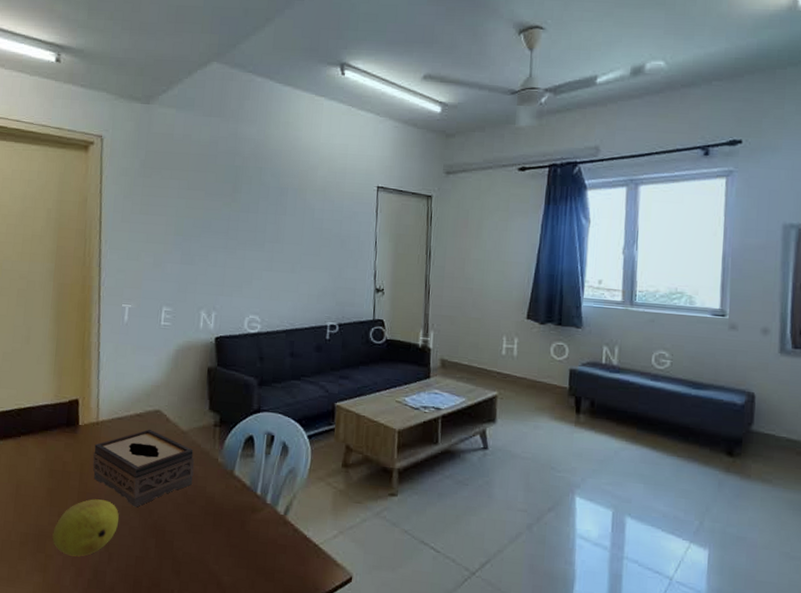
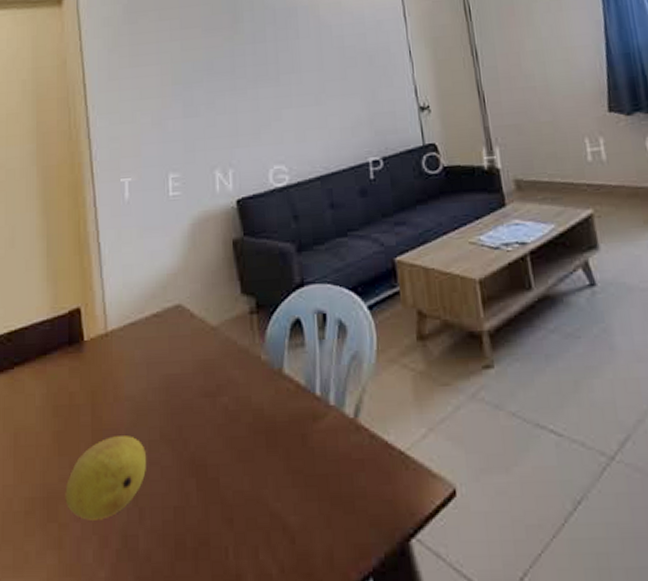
tissue box: present [92,429,195,507] -> none [105,331,234,439]

